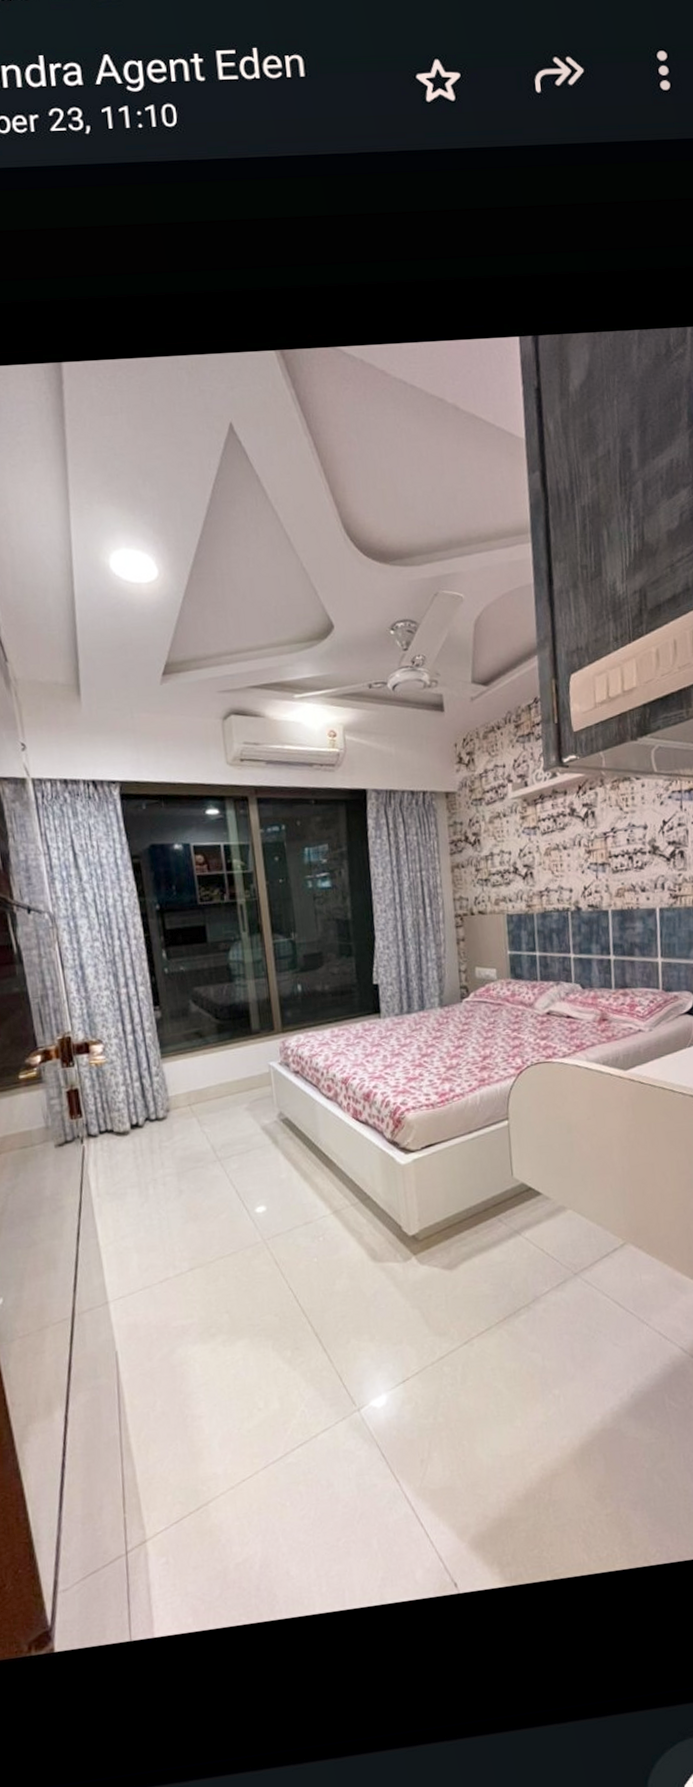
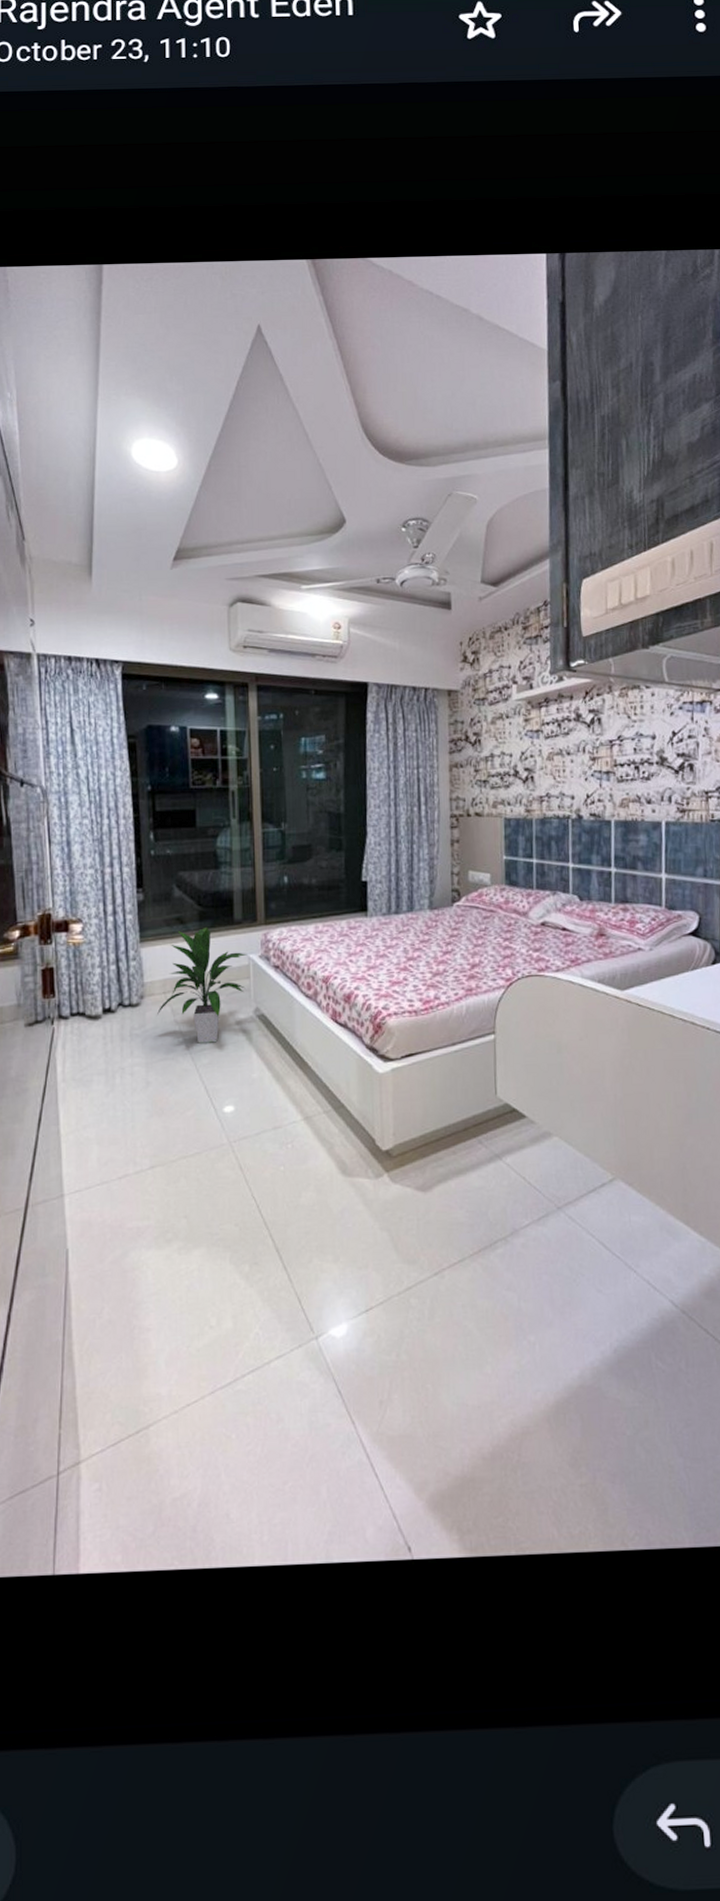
indoor plant: none [184,1038,268,1150] -> present [157,926,248,1043]

